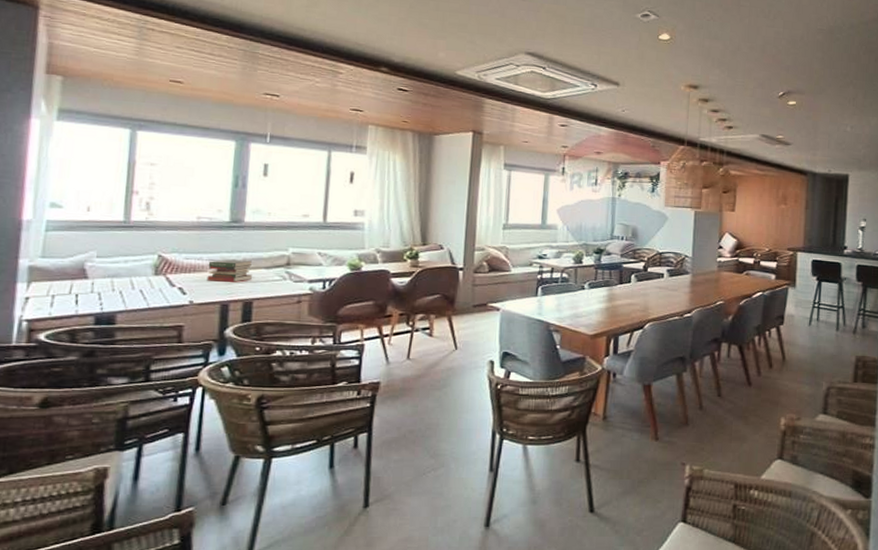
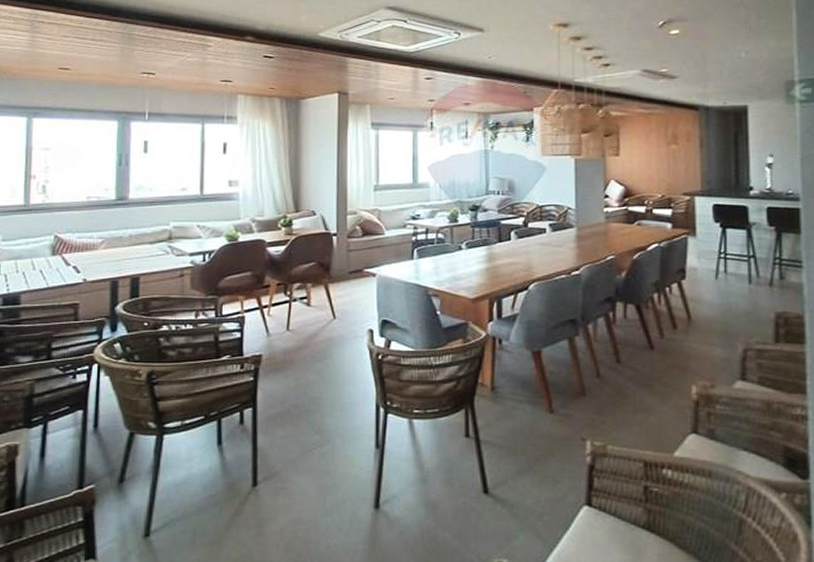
books: present [206,259,252,282] -> none [97,236,138,259]

